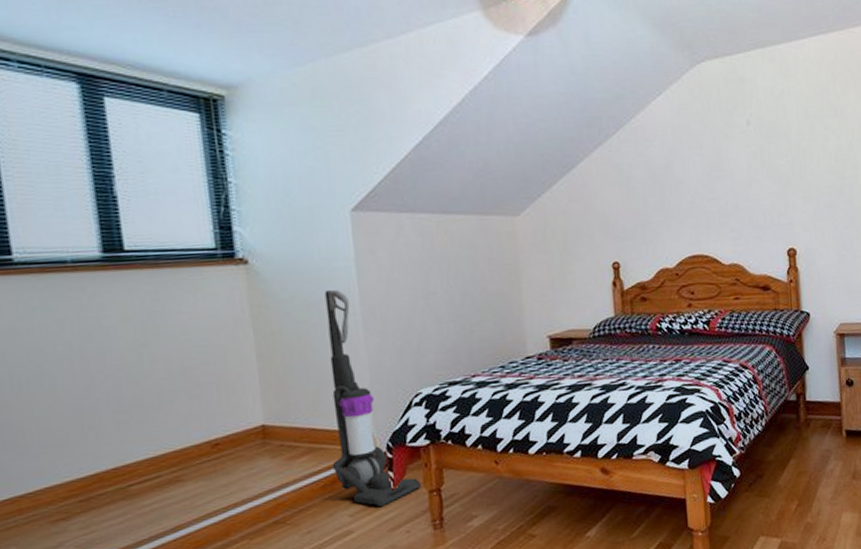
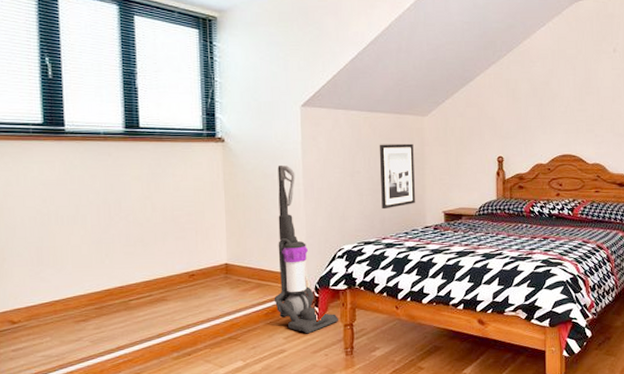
wall art: none [459,251,511,339] -> present [379,143,415,210]

